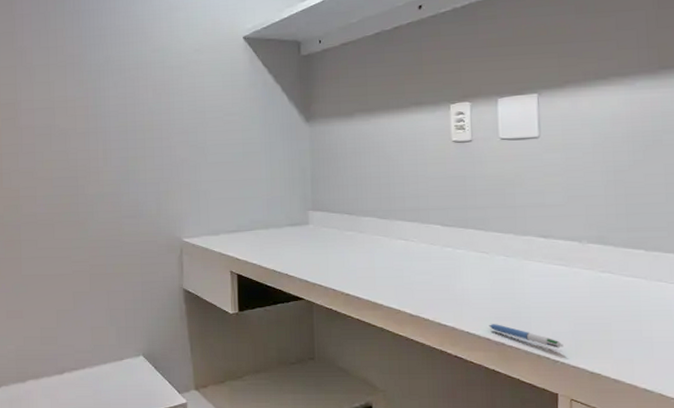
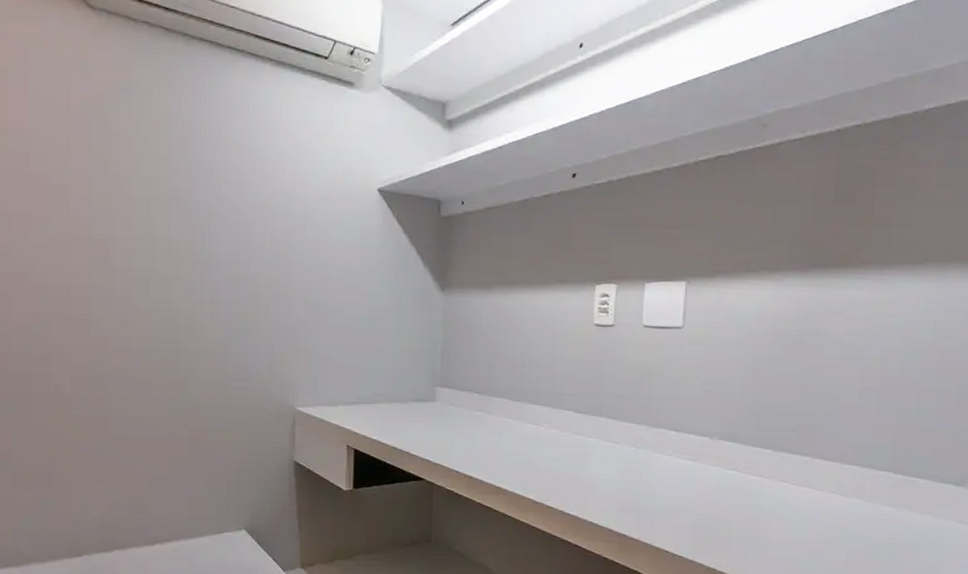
pen: present [489,324,564,349] -> none [612,515,684,543]

